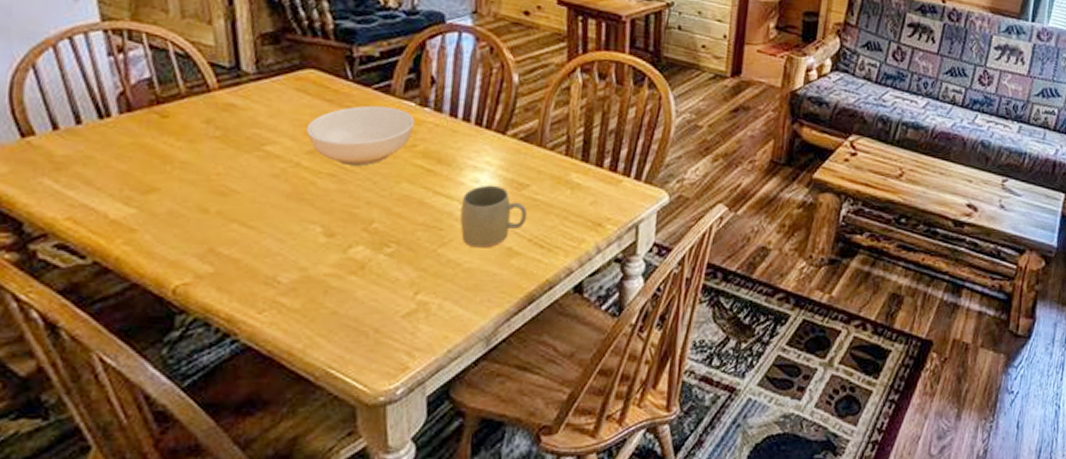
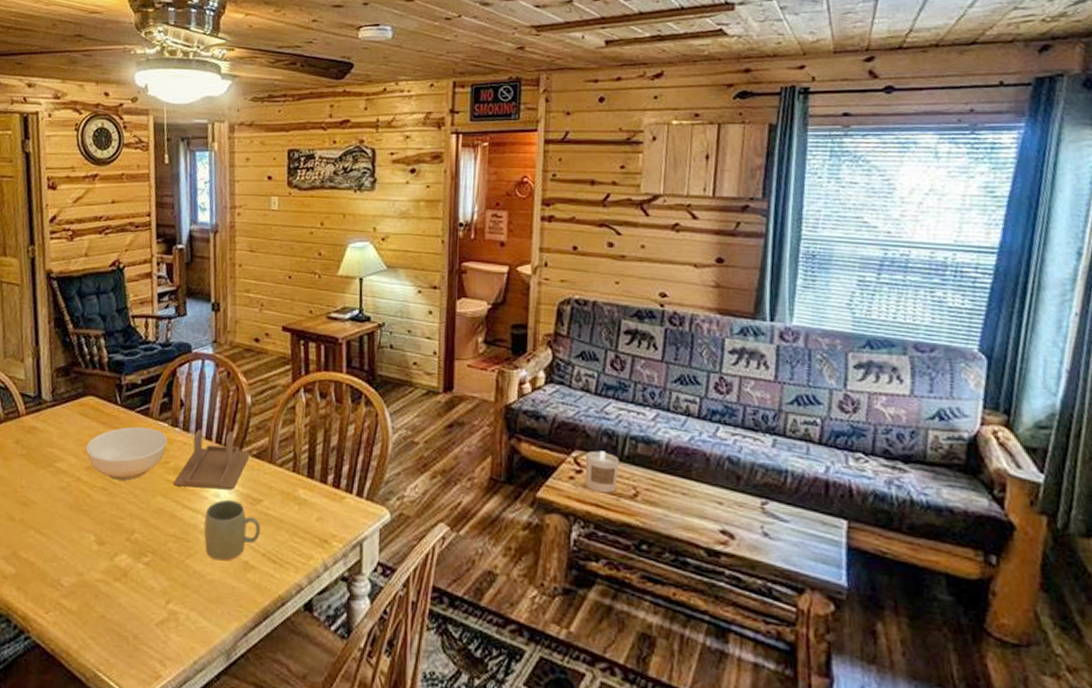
napkin holder: none [422,110,517,175] -> present [173,429,251,490]
candle: none [858,135,891,174] -> present [585,450,619,494]

